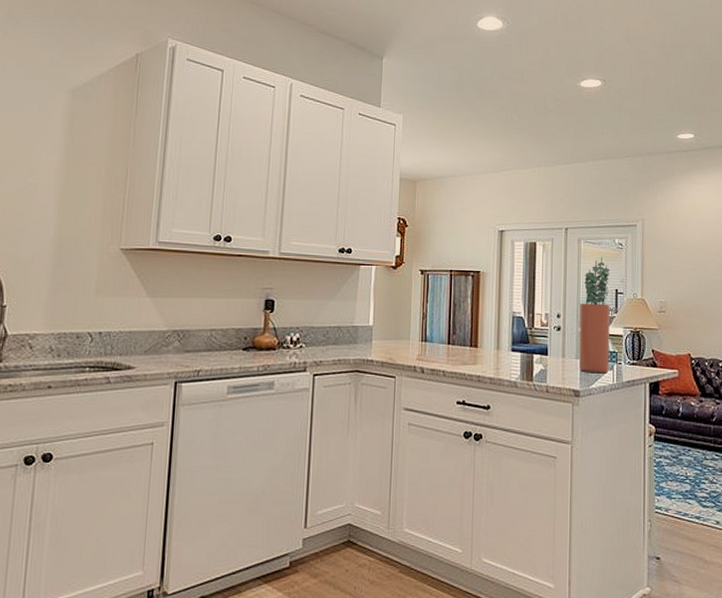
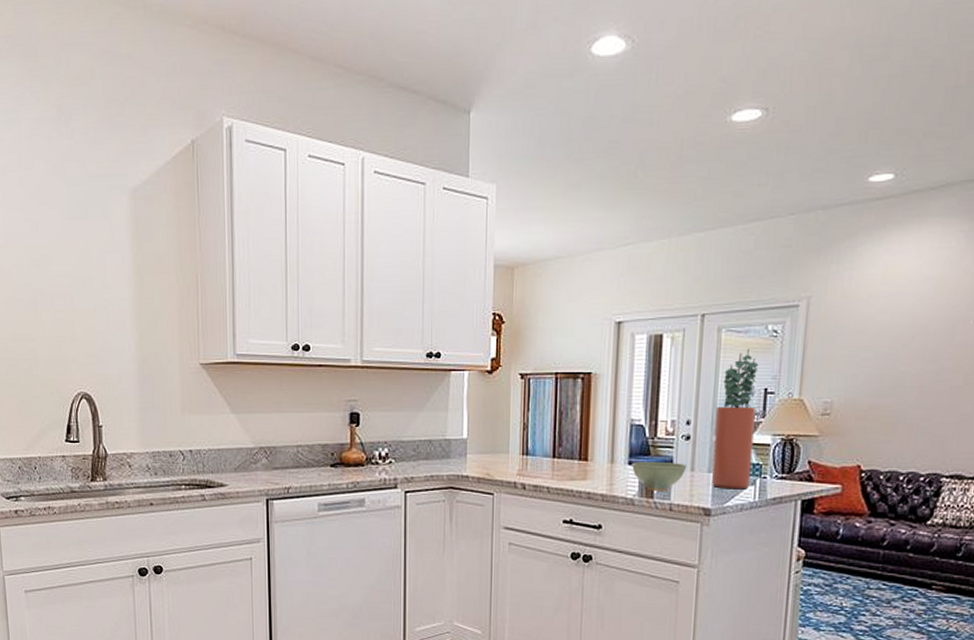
bowl: none [513,349,559,376] -> present [631,462,687,492]

